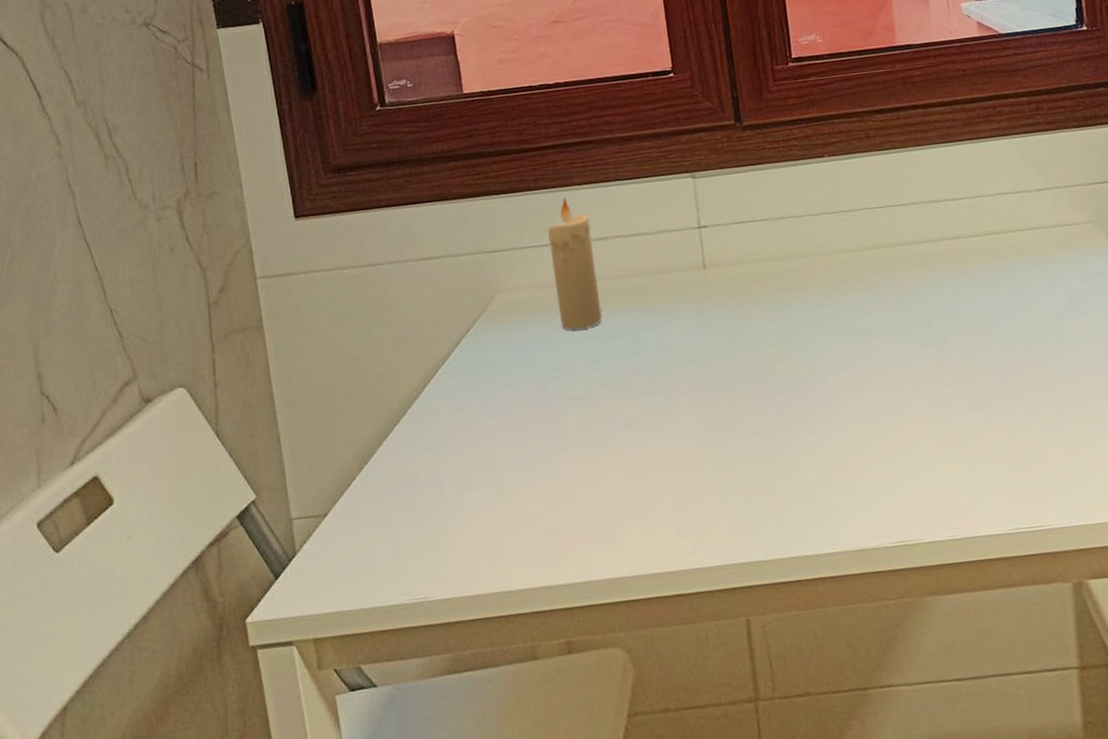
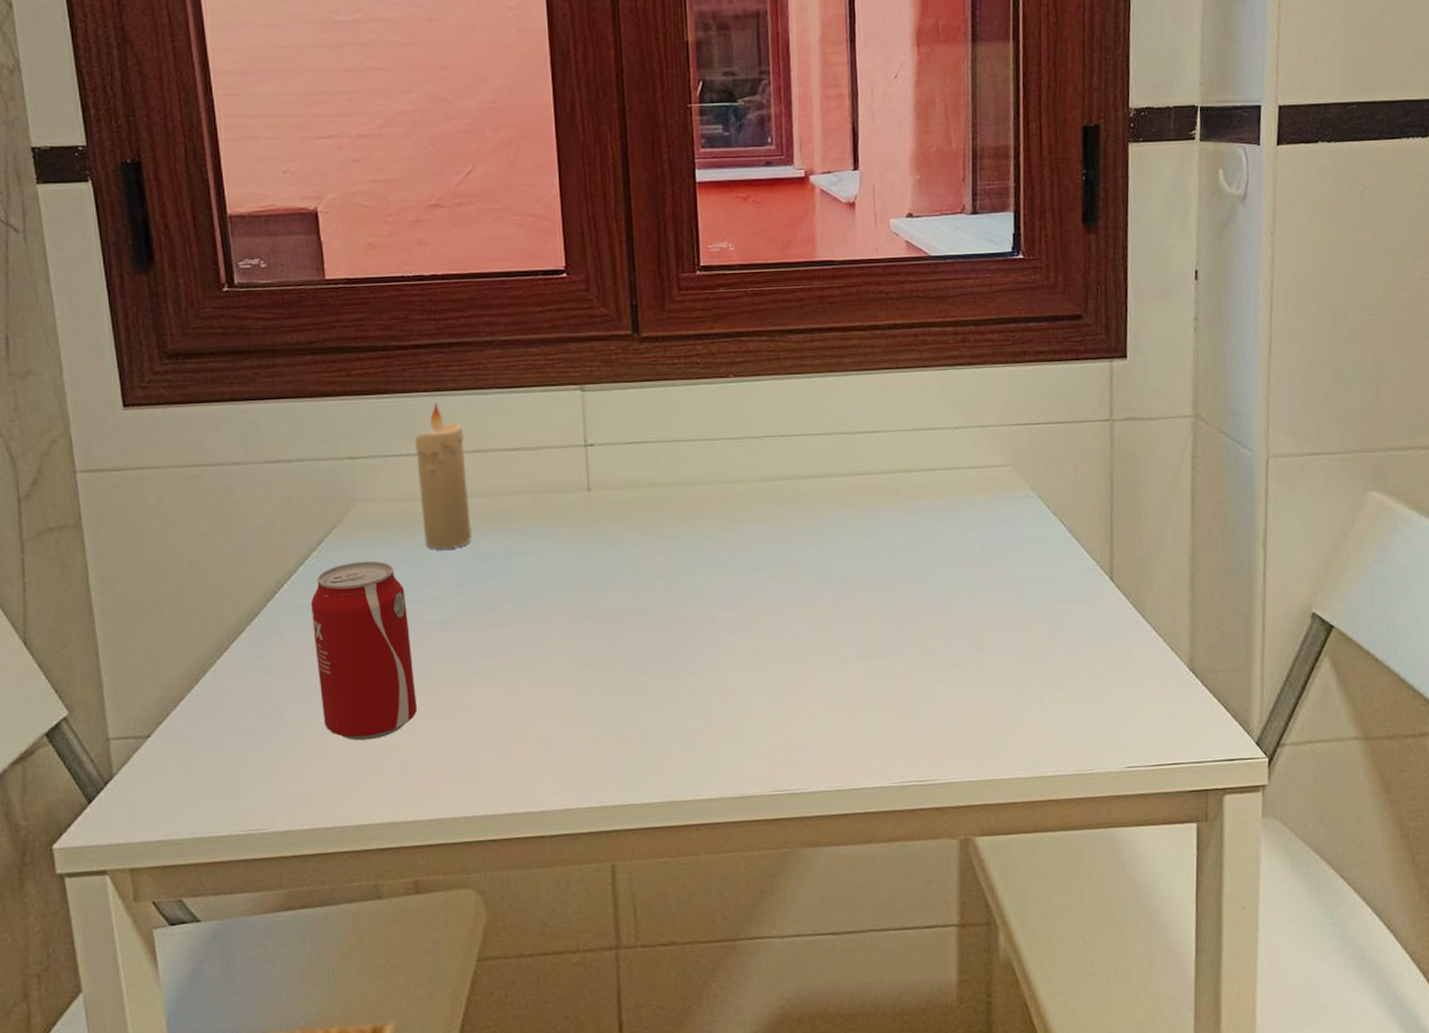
beverage can: none [462,343,562,511] -> present [310,560,418,741]

